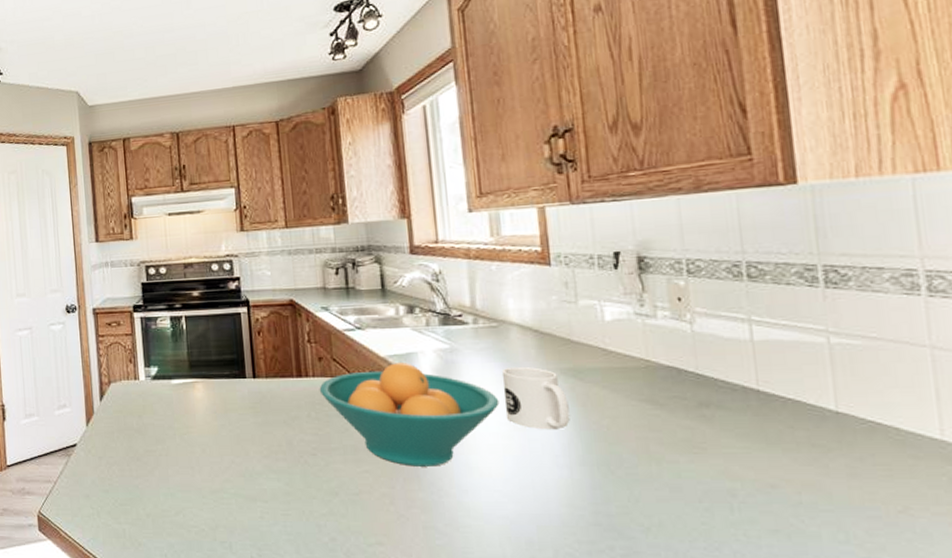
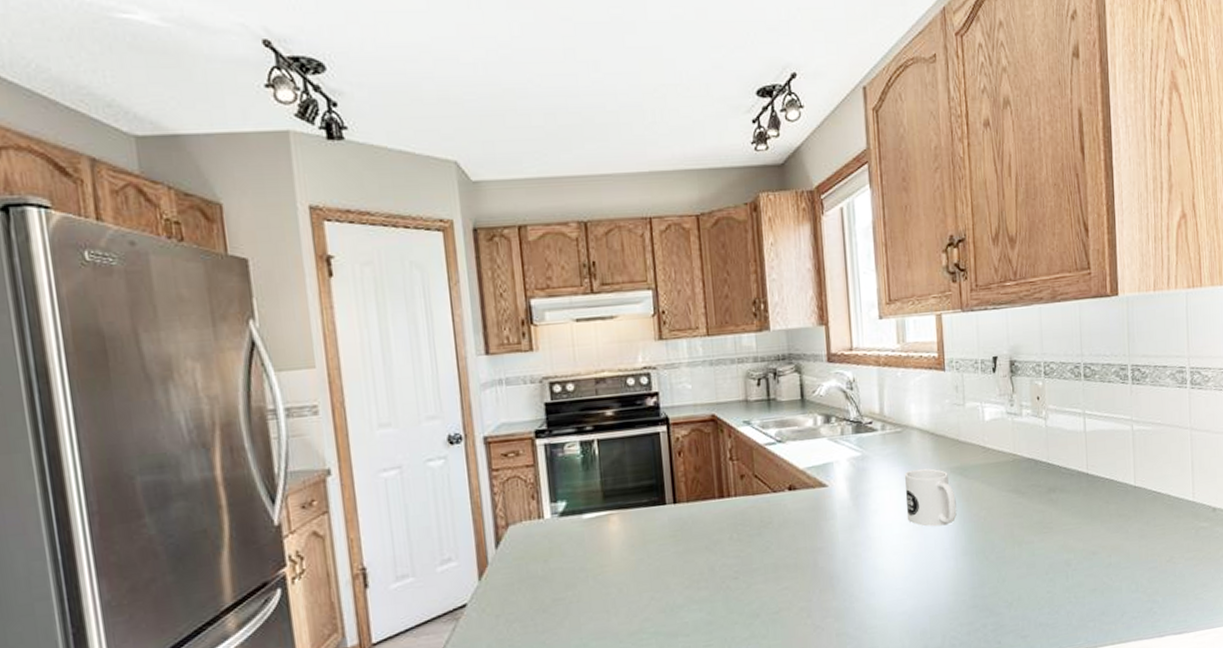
fruit bowl: present [319,363,500,467] -> none [741,473,902,577]

